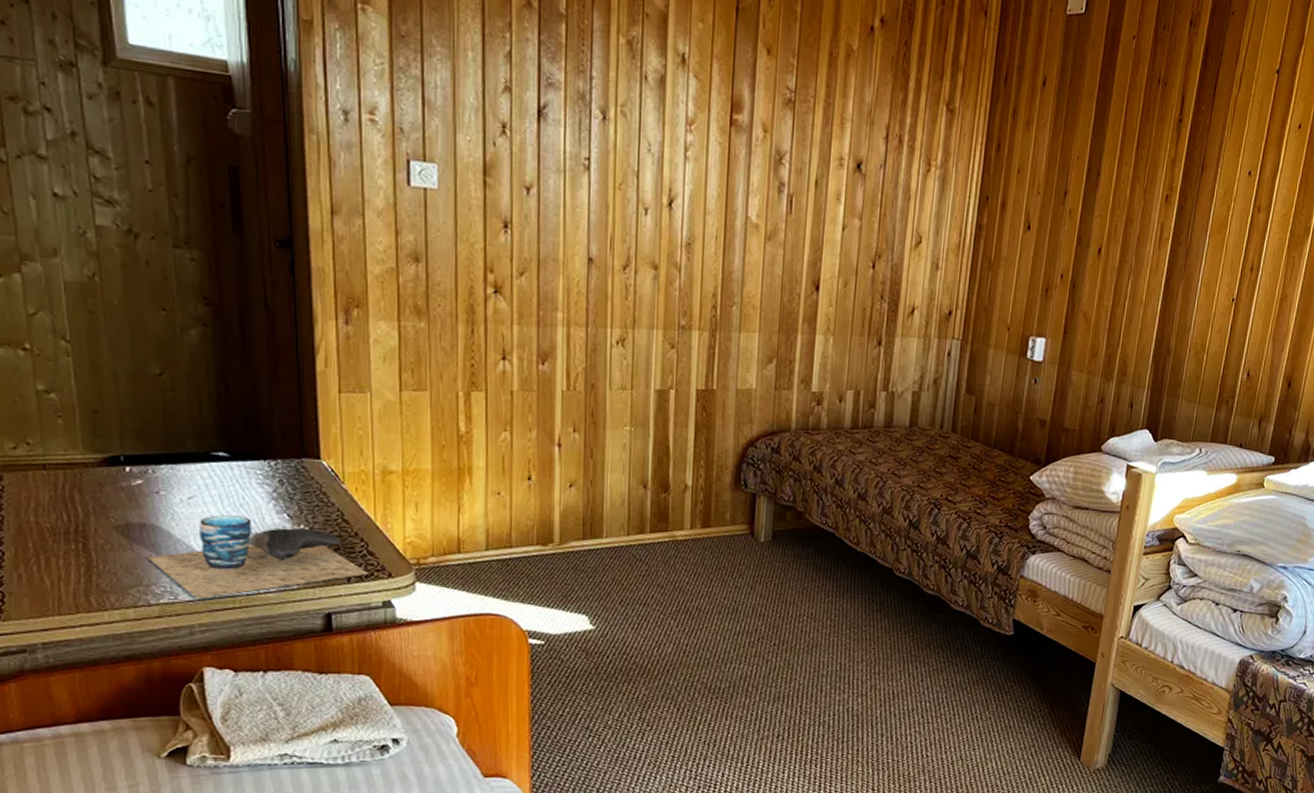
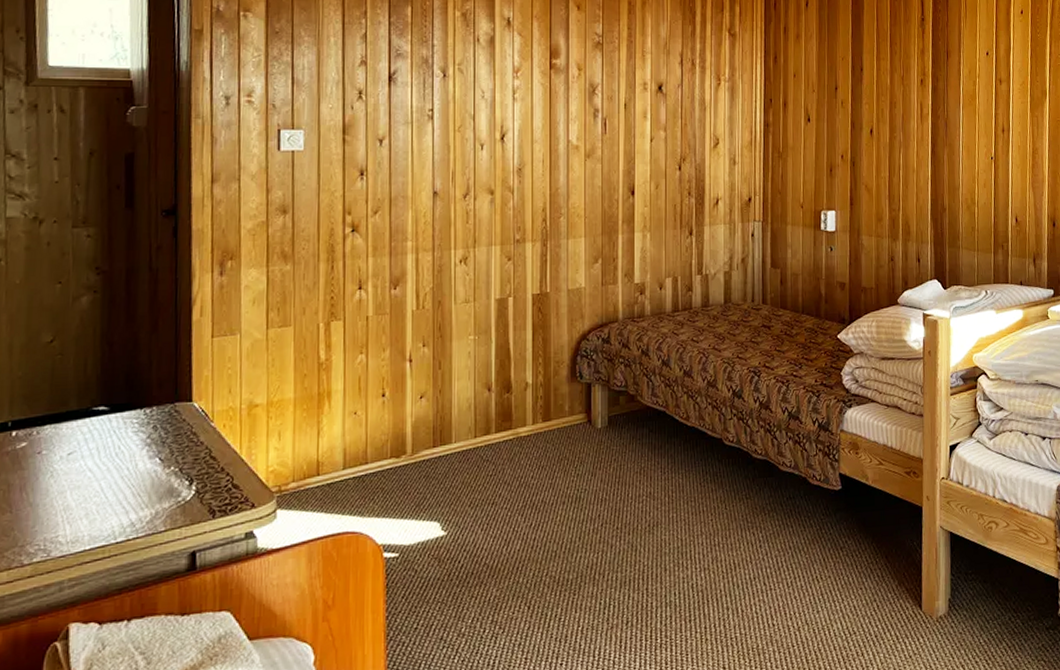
cup: present [147,515,368,600] -> none [25,465,232,554]

